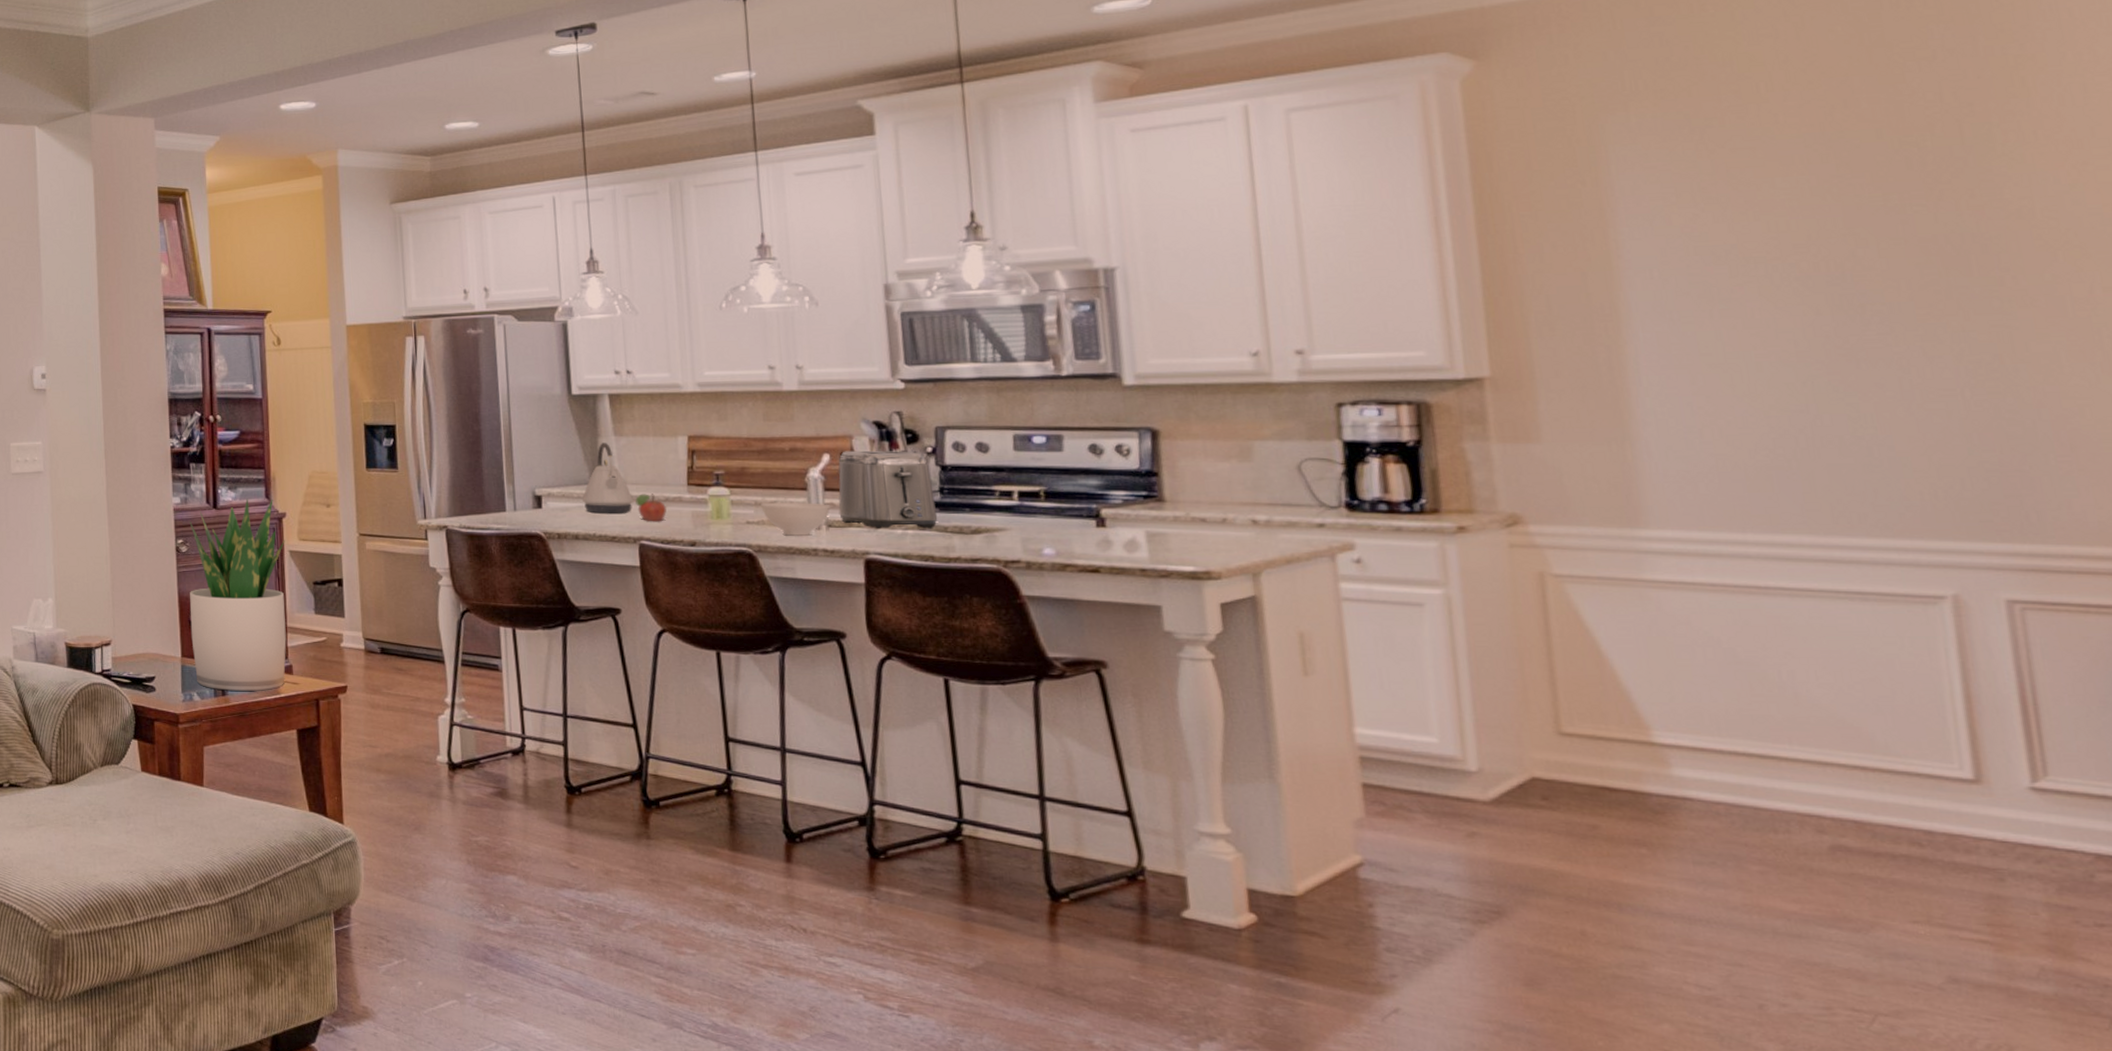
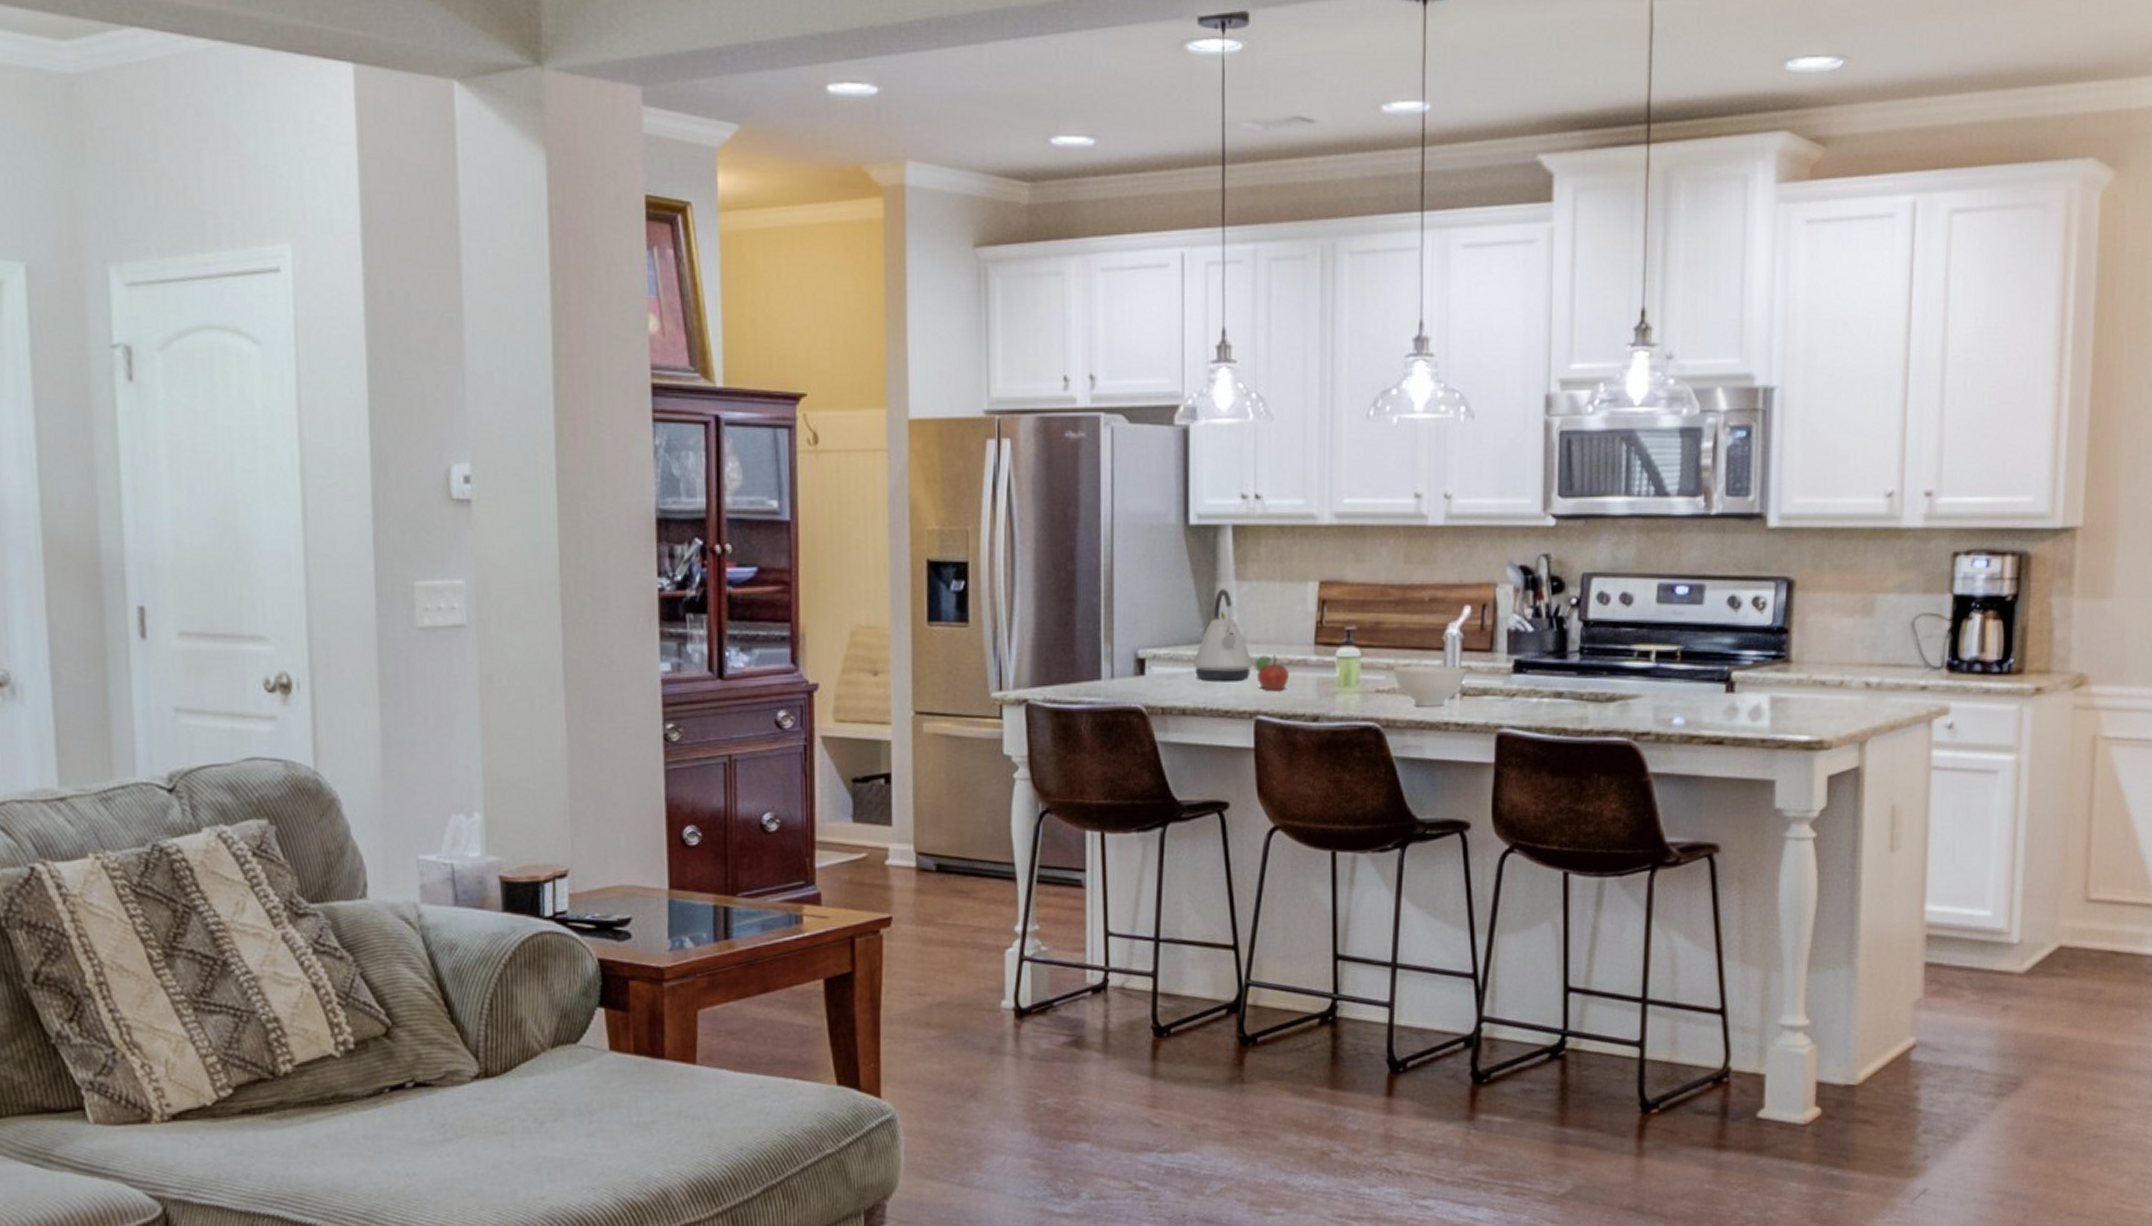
planter: present [189,498,287,692] -> none [682,663,816,933]
toaster: present [838,450,938,530] -> none [1475,601,1575,698]

